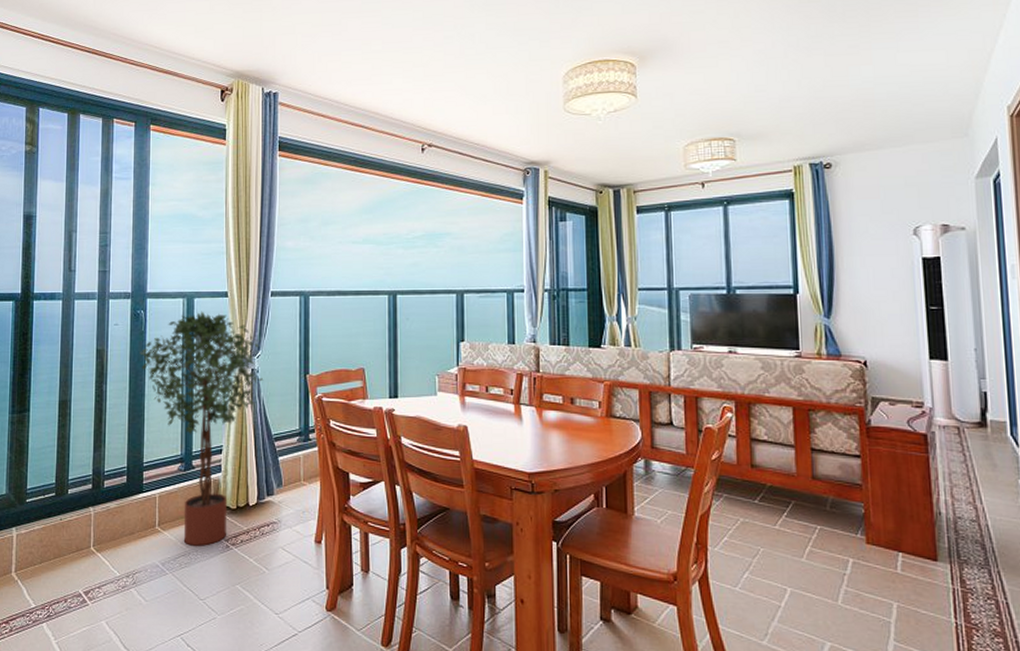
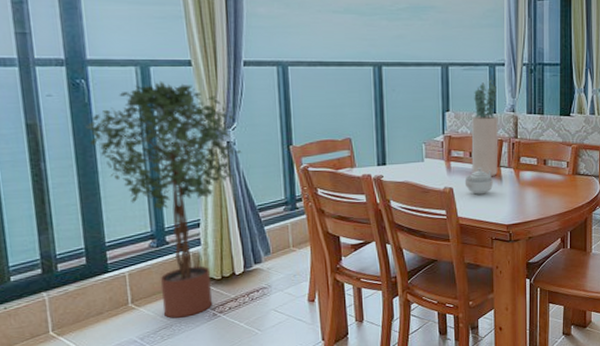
teapot: none [480,405,512,435] -> present [464,168,493,195]
vase: none [487,302,518,416] -> present [471,75,498,177]

